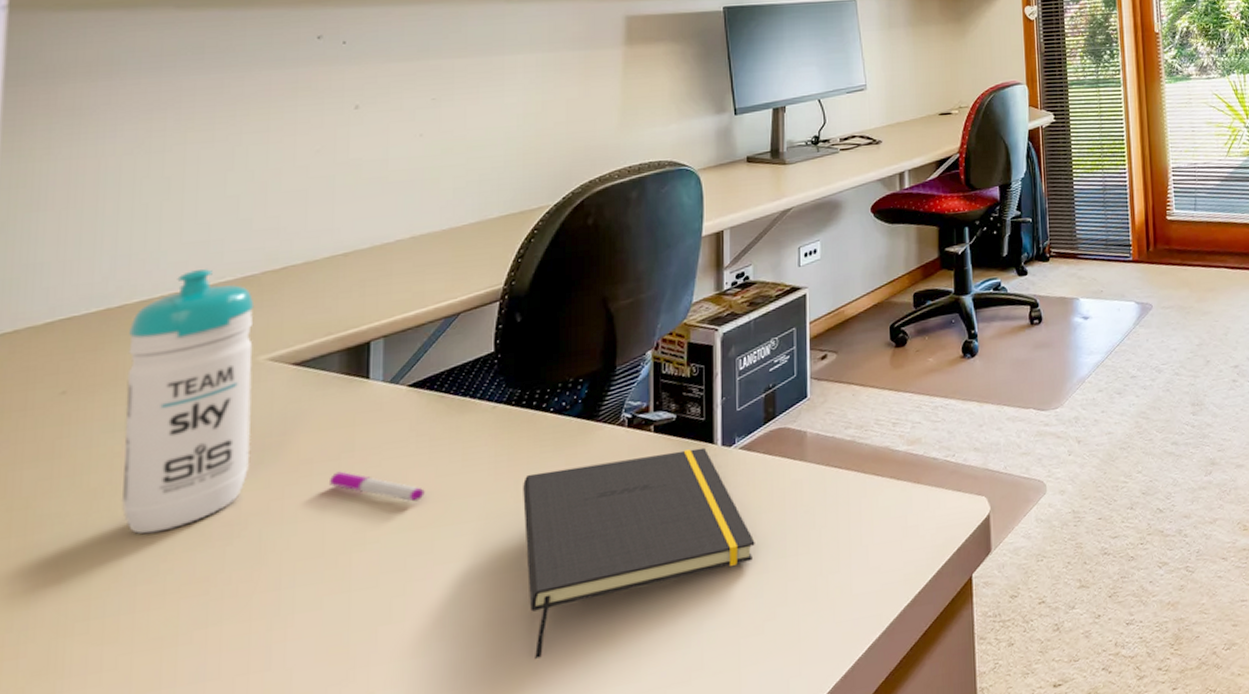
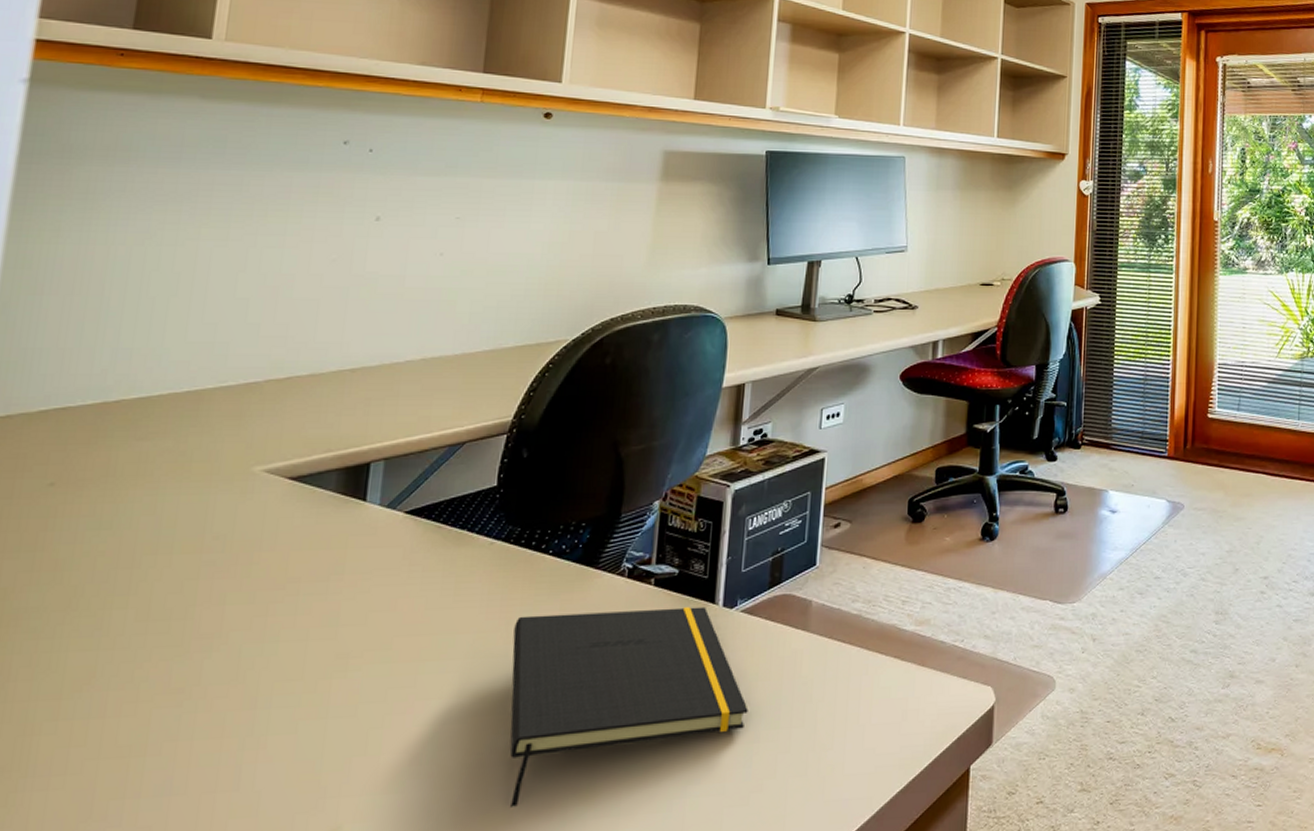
water bottle: present [121,269,255,534] -> none [100,372,255,638]
pen: present [330,471,425,502] -> none [316,593,413,633]

